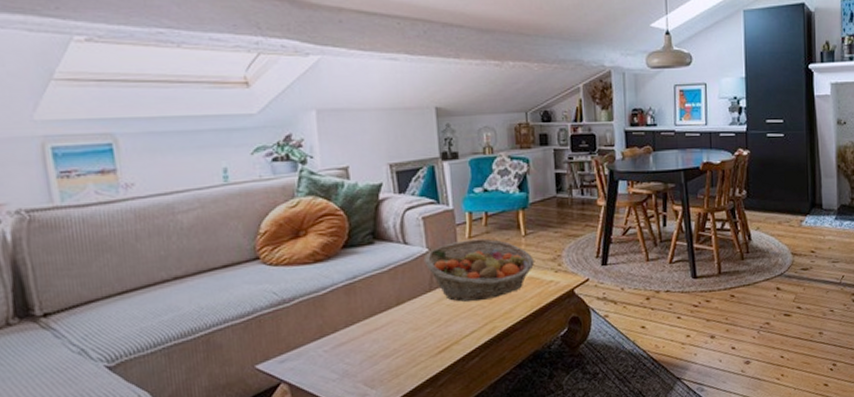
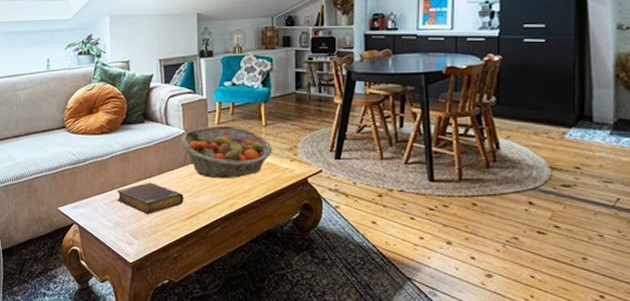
book: none [342,316,432,356] -> present [117,182,184,214]

